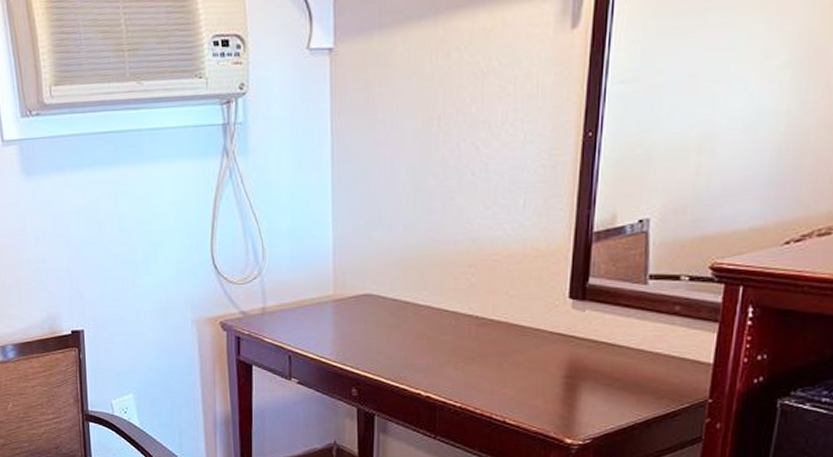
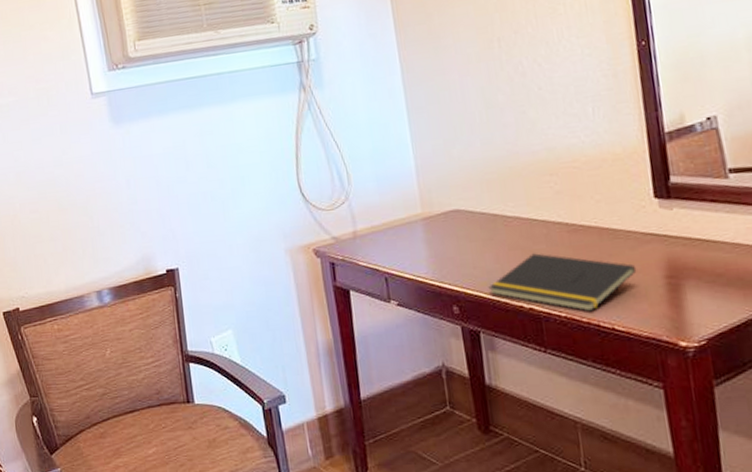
notepad: none [389,344,538,404] -> present [488,253,637,312]

